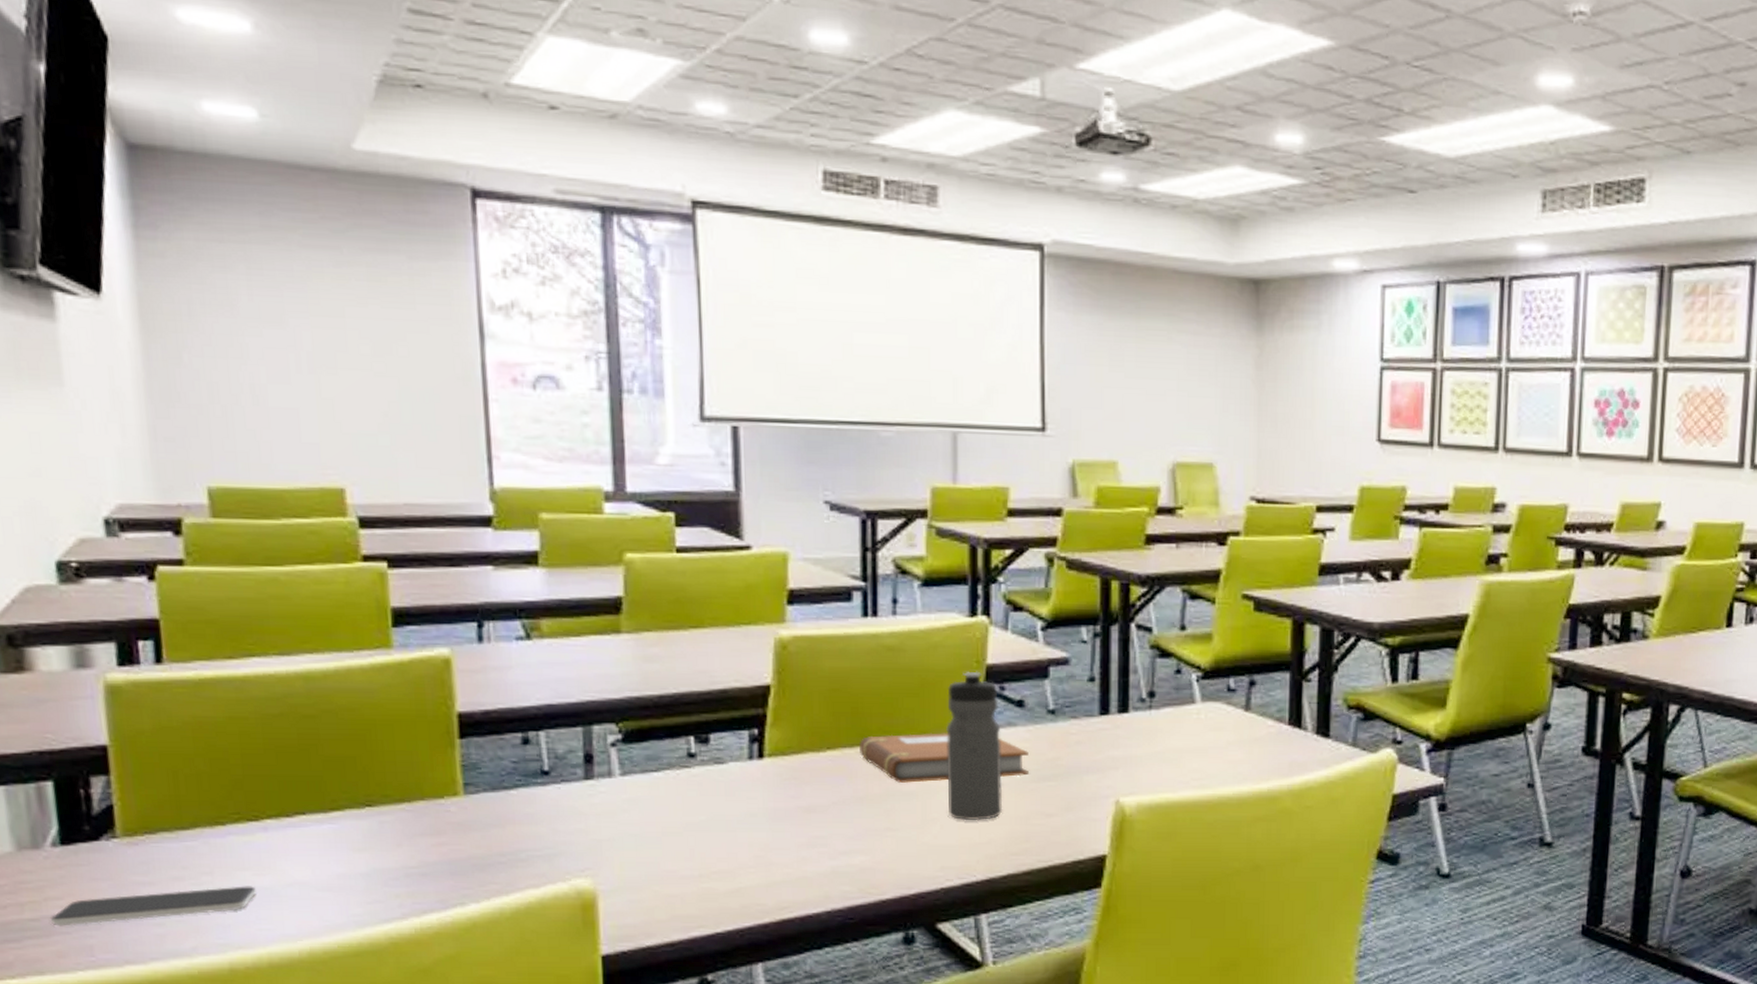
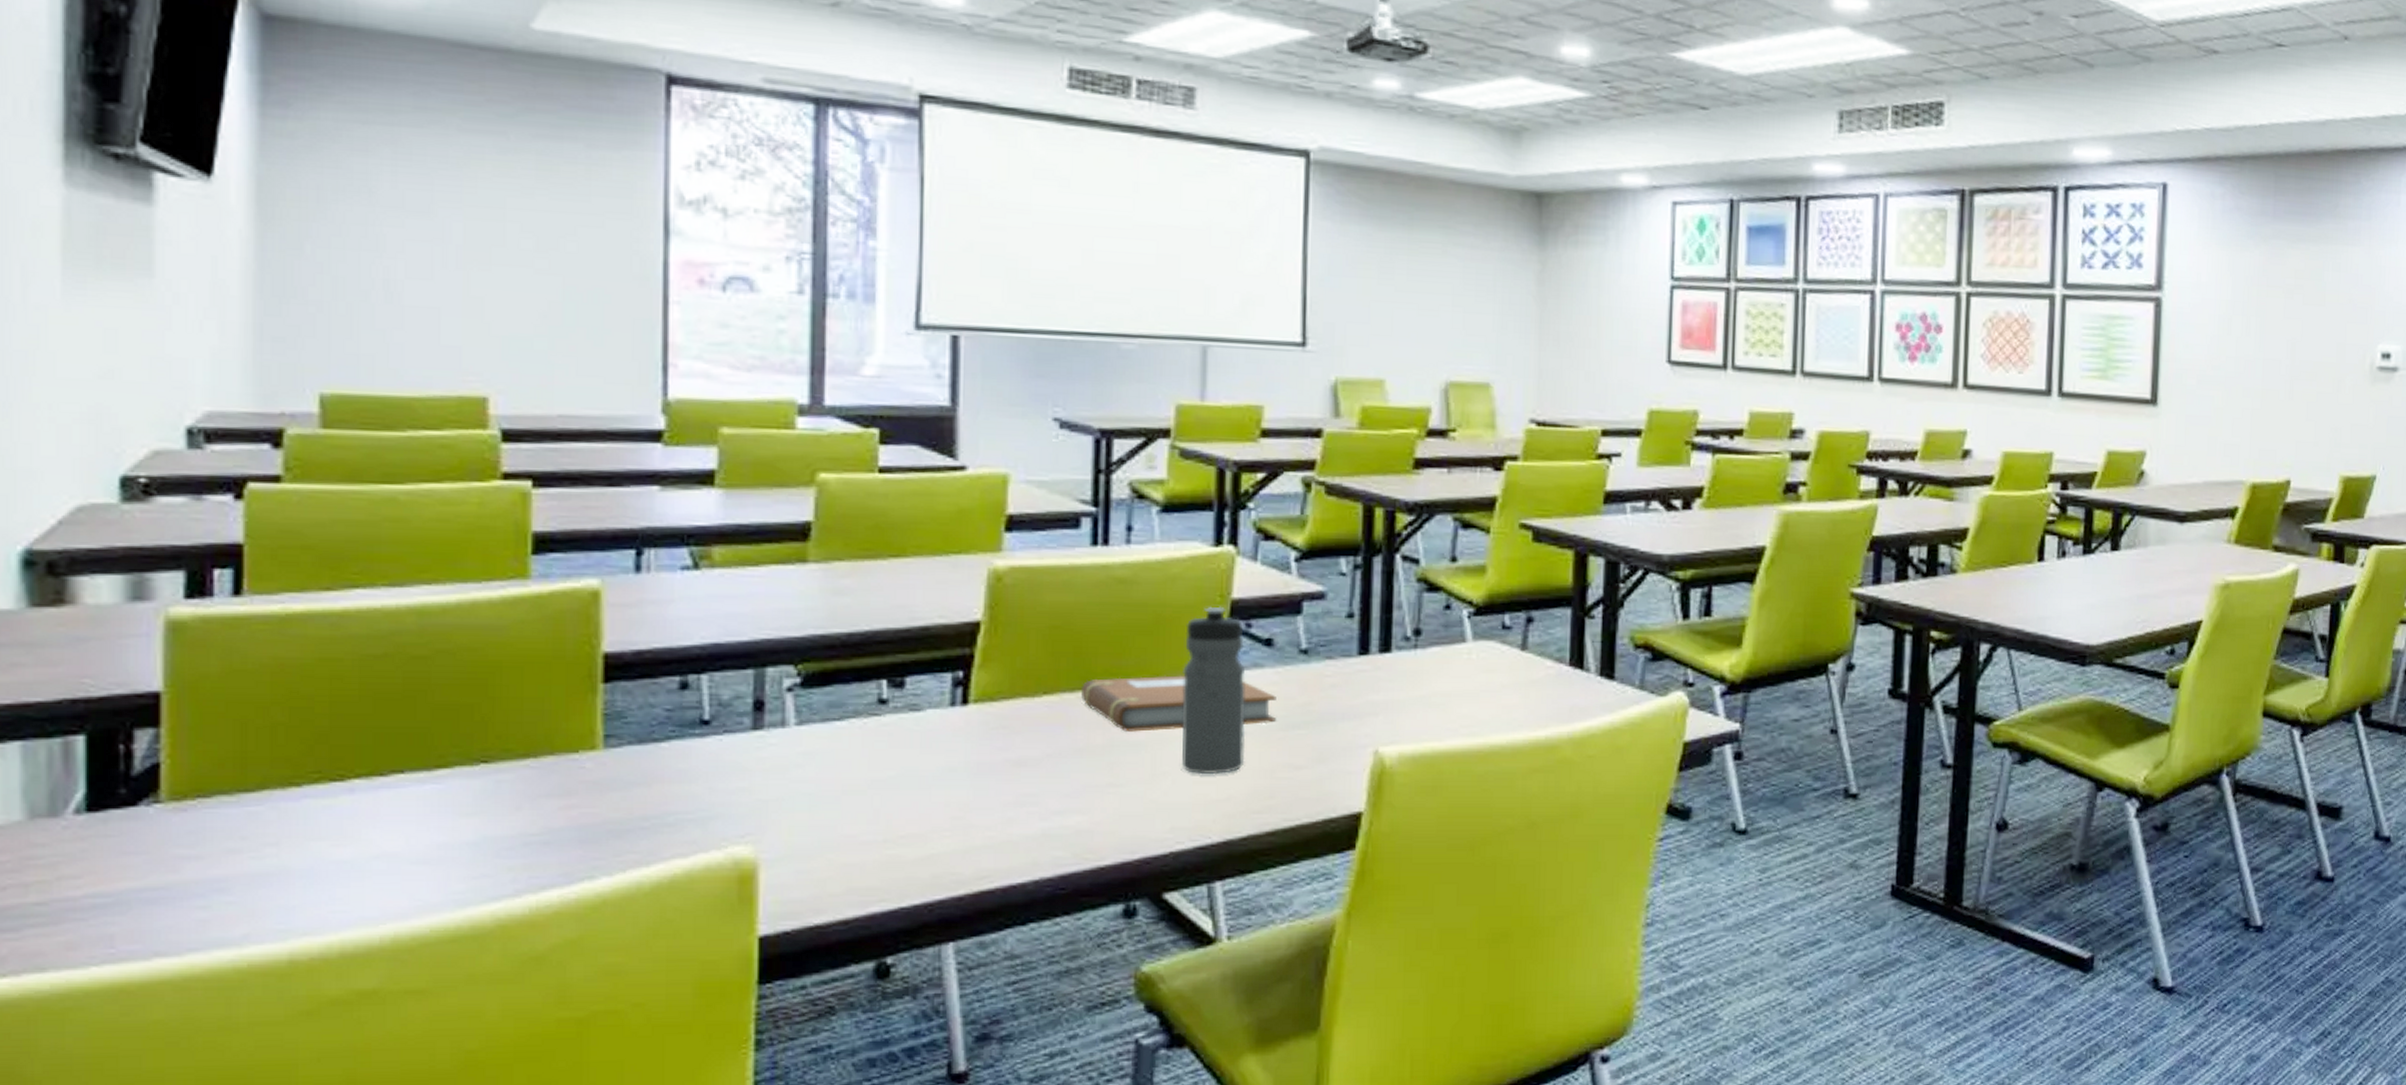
smartphone: present [51,886,257,926] -> none [63,859,334,912]

